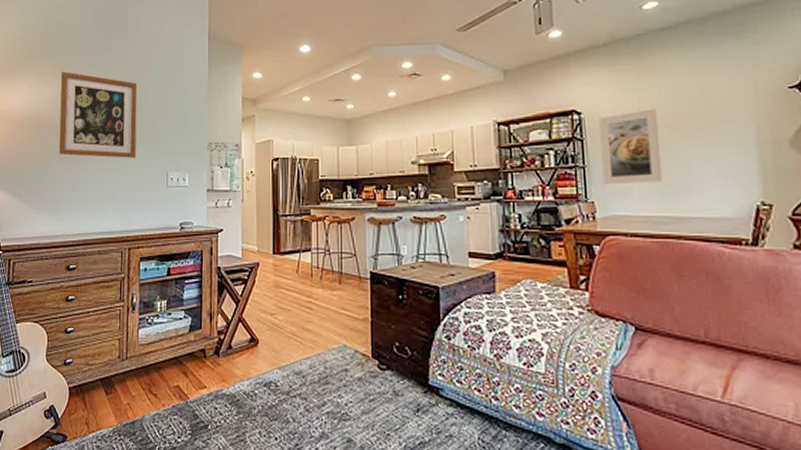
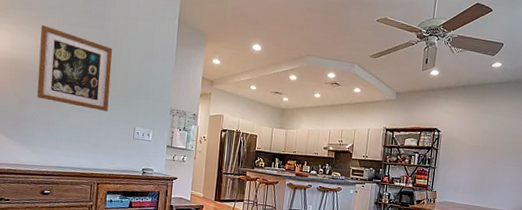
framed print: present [599,108,663,185] -> none [444,135,485,184]

